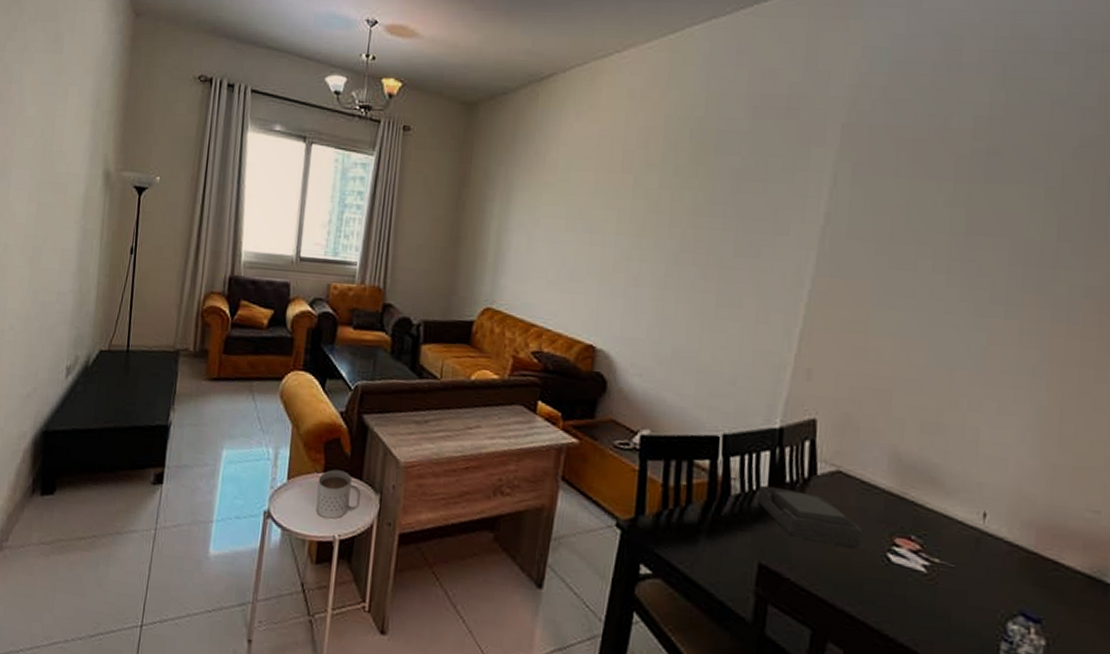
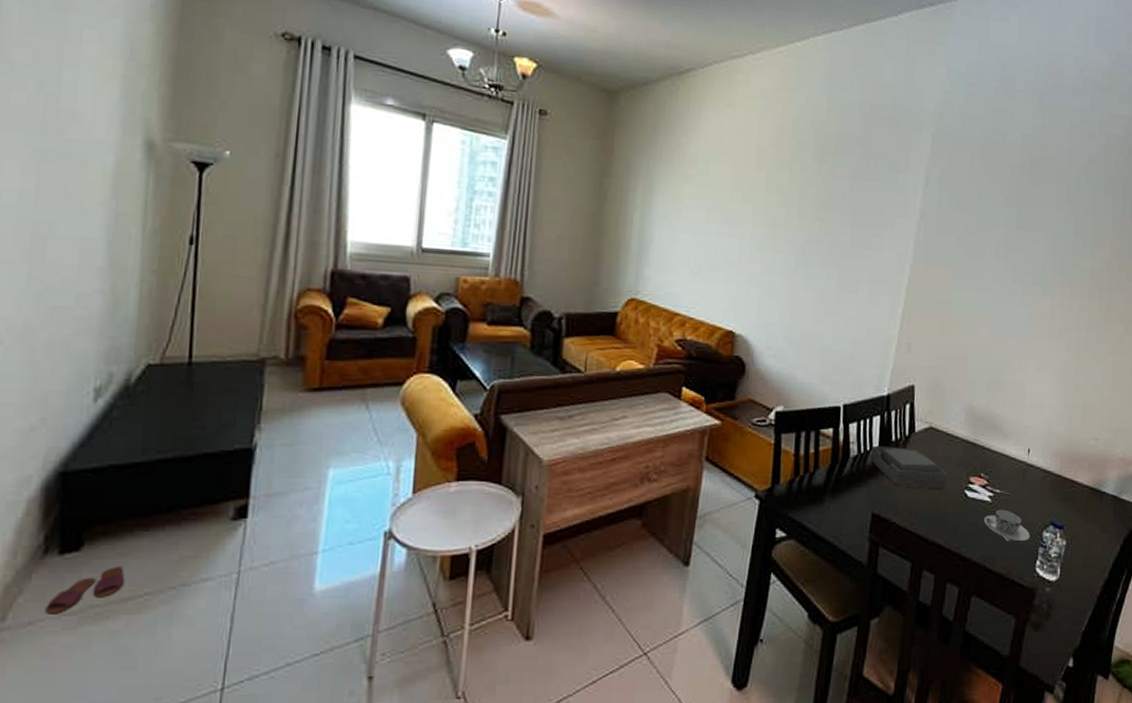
slippers: none [31,510,81,542] -> present [45,566,125,615]
mug: present [315,469,362,520] -> none [447,477,501,531]
teacup: none [915,583,987,630] -> present [983,509,1030,542]

